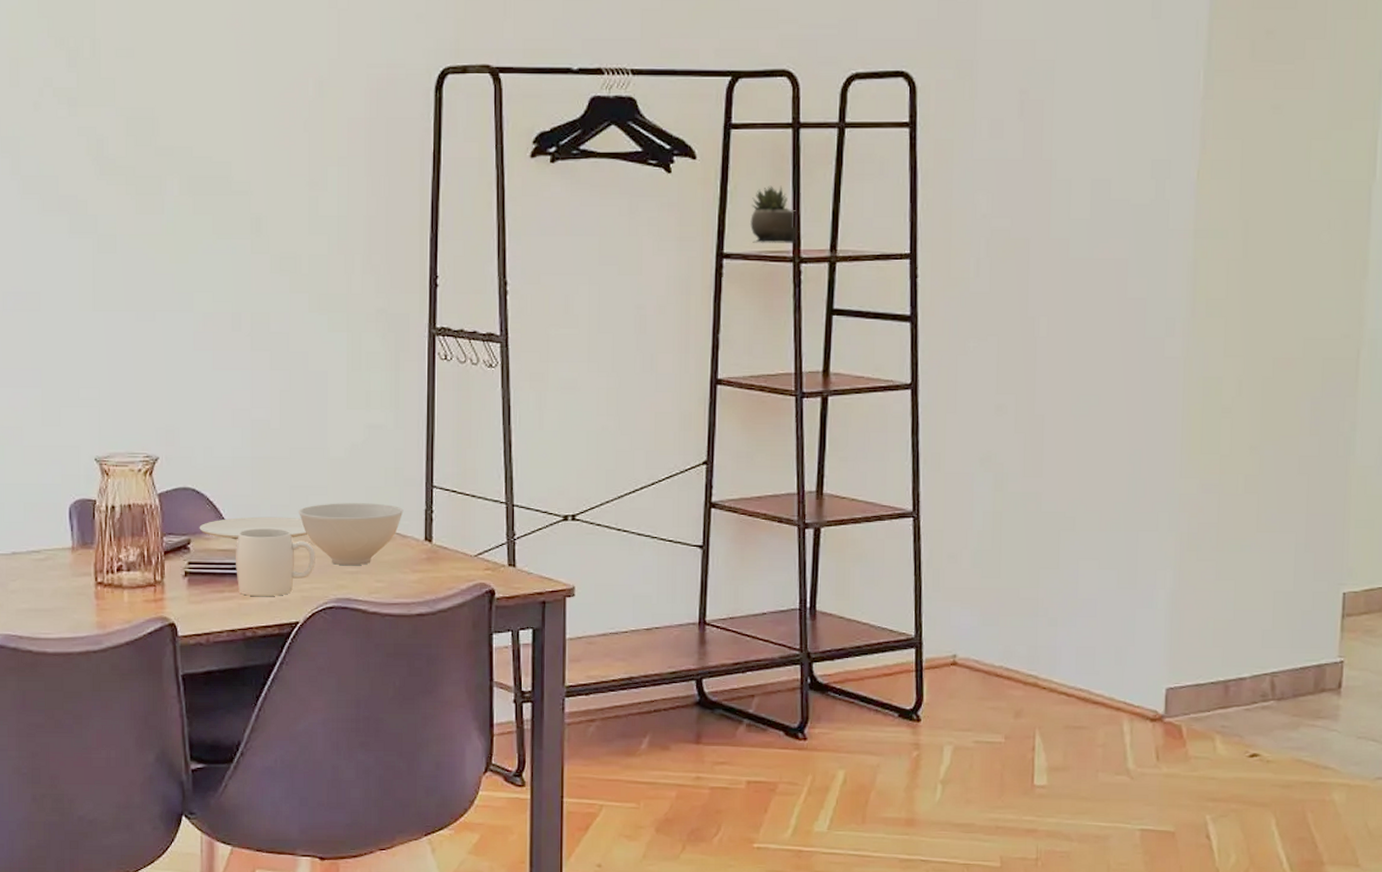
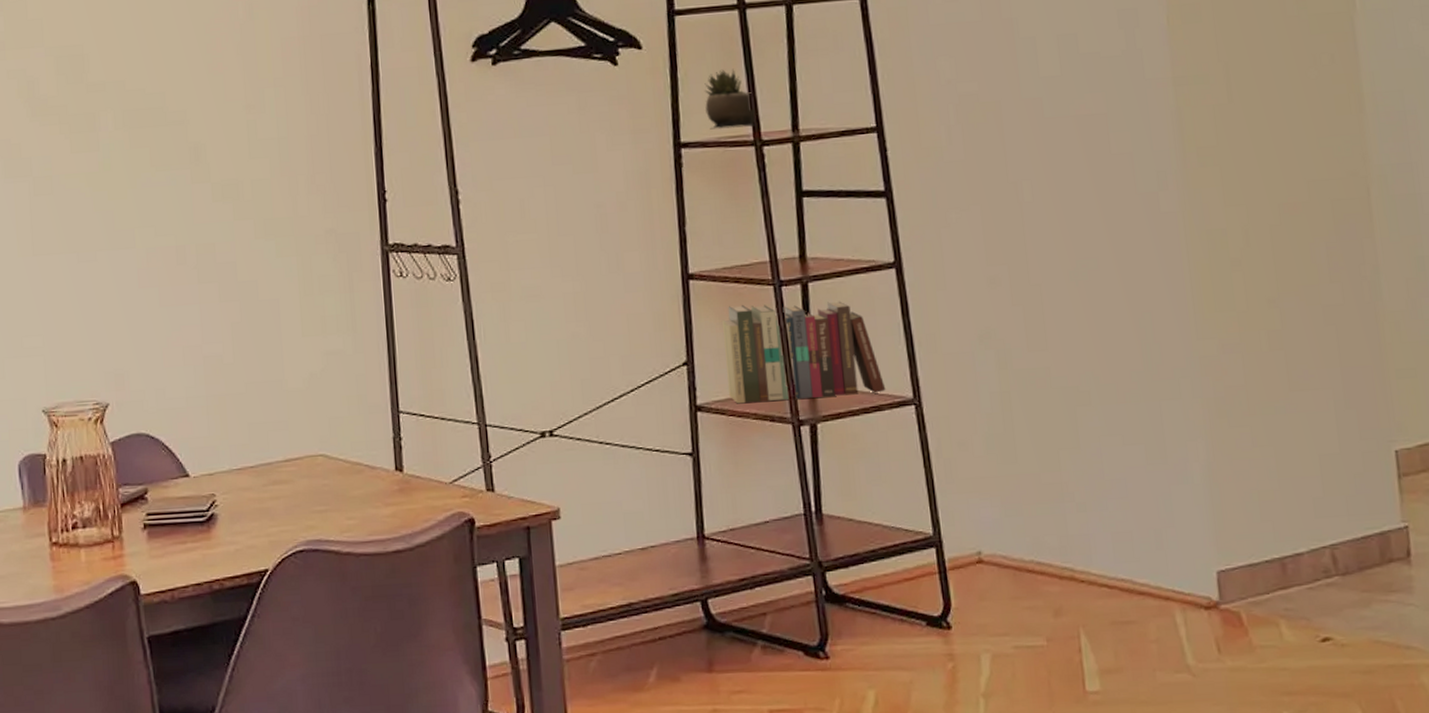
plate: present [199,516,307,540] -> none [156,456,270,486]
mug: present [236,528,315,597] -> none [196,469,281,546]
bowl: present [298,503,404,566] -> none [258,434,371,505]
books: none [743,412,888,504] -> present [722,301,886,404]

